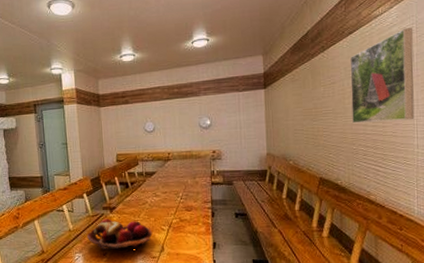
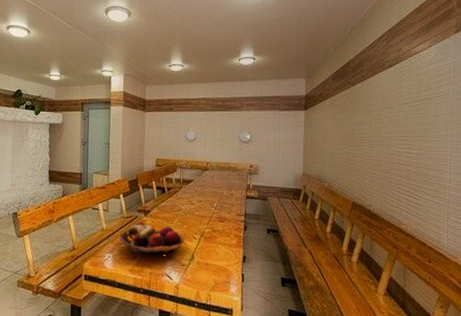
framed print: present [350,27,415,124] -> none [388,67,449,155]

